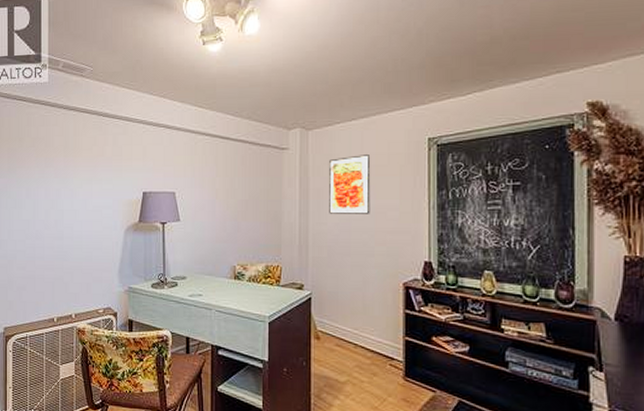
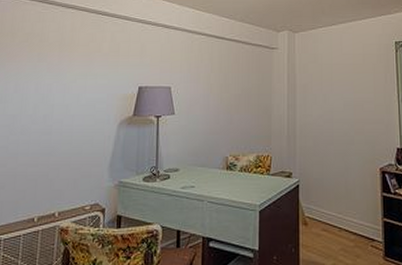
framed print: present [329,155,371,214] -> none [314,55,350,107]

